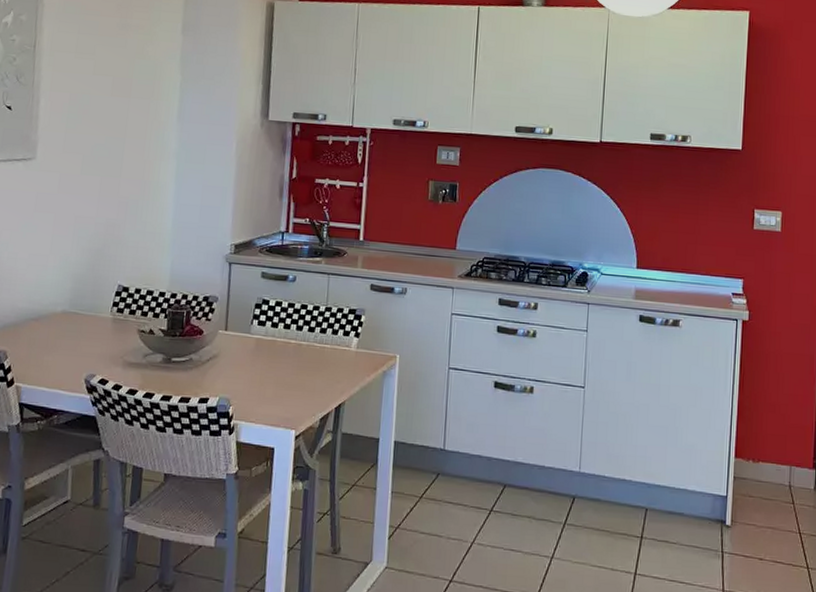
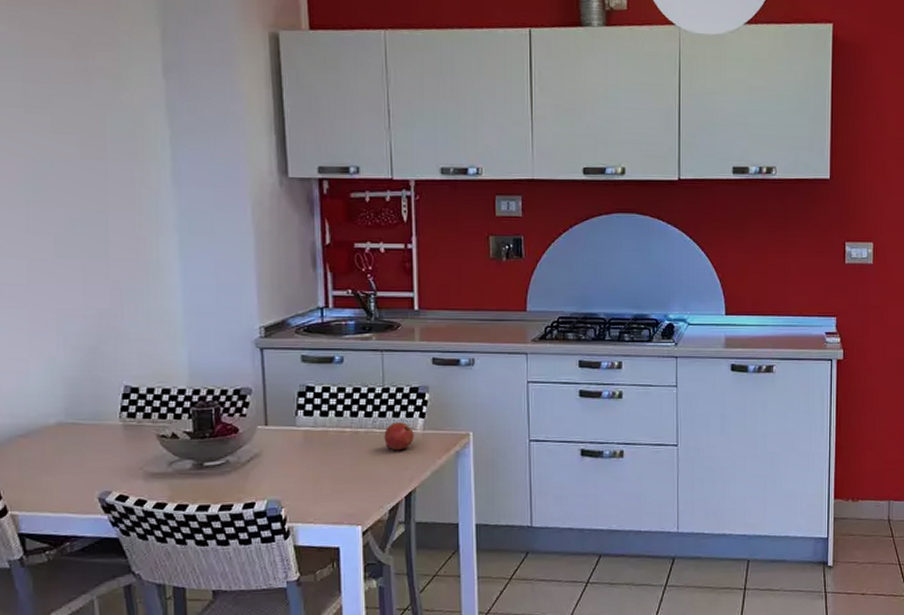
fruit: none [322,339,349,365] -> present [384,422,414,451]

